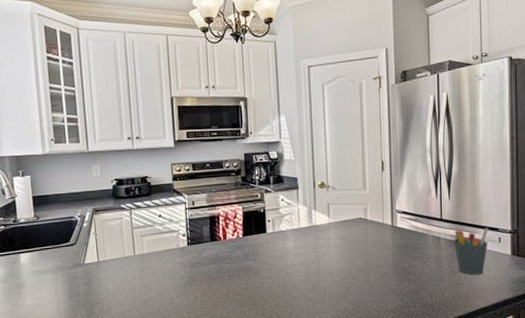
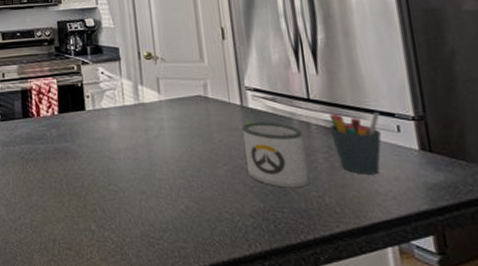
mug: none [391,237,435,288] -> present [242,121,309,188]

